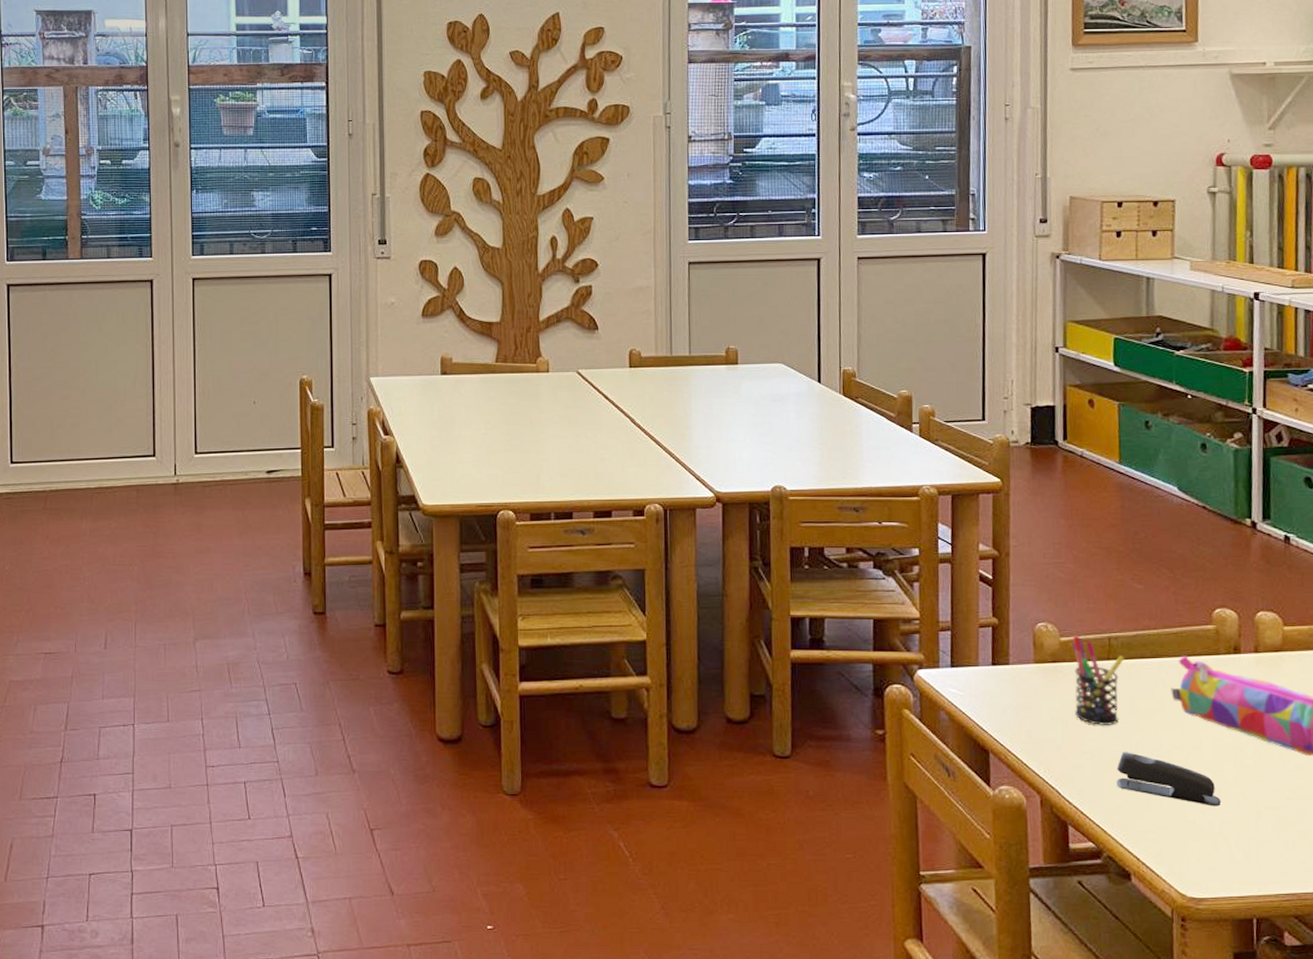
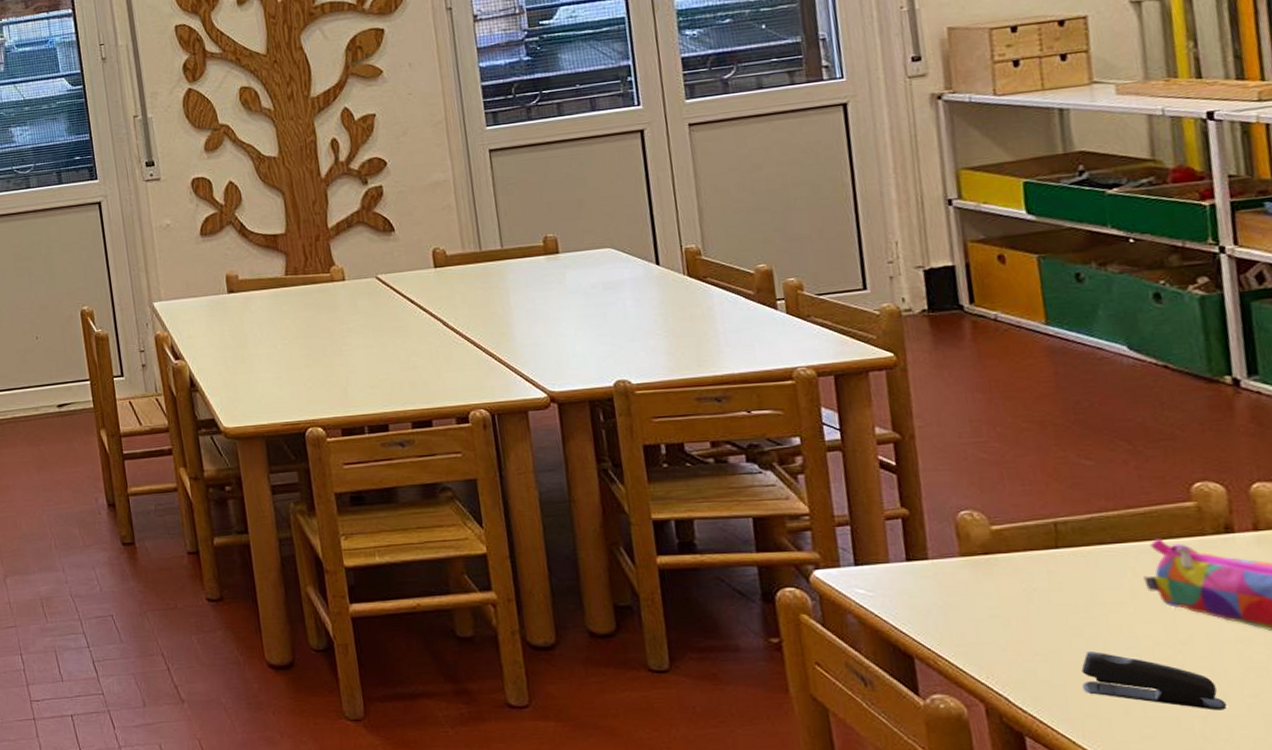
pen holder: present [1072,635,1125,725] -> none [1007,522,1079,623]

